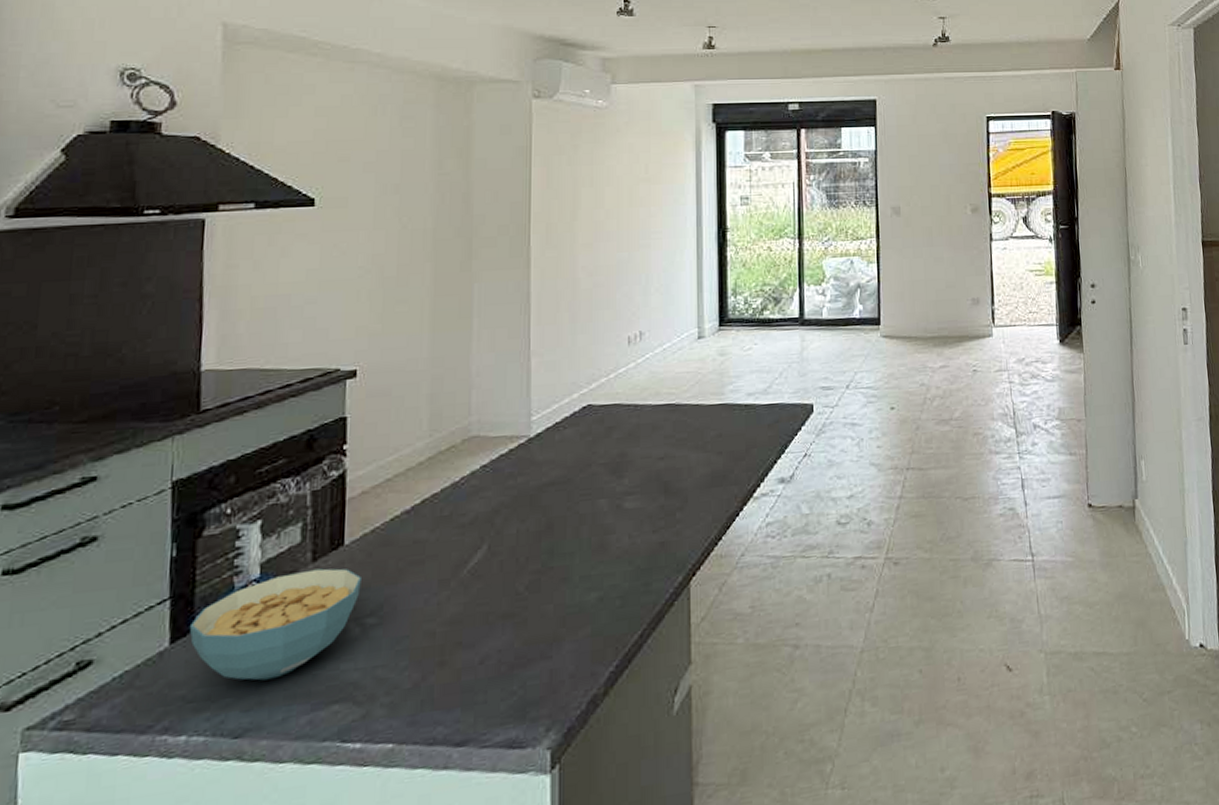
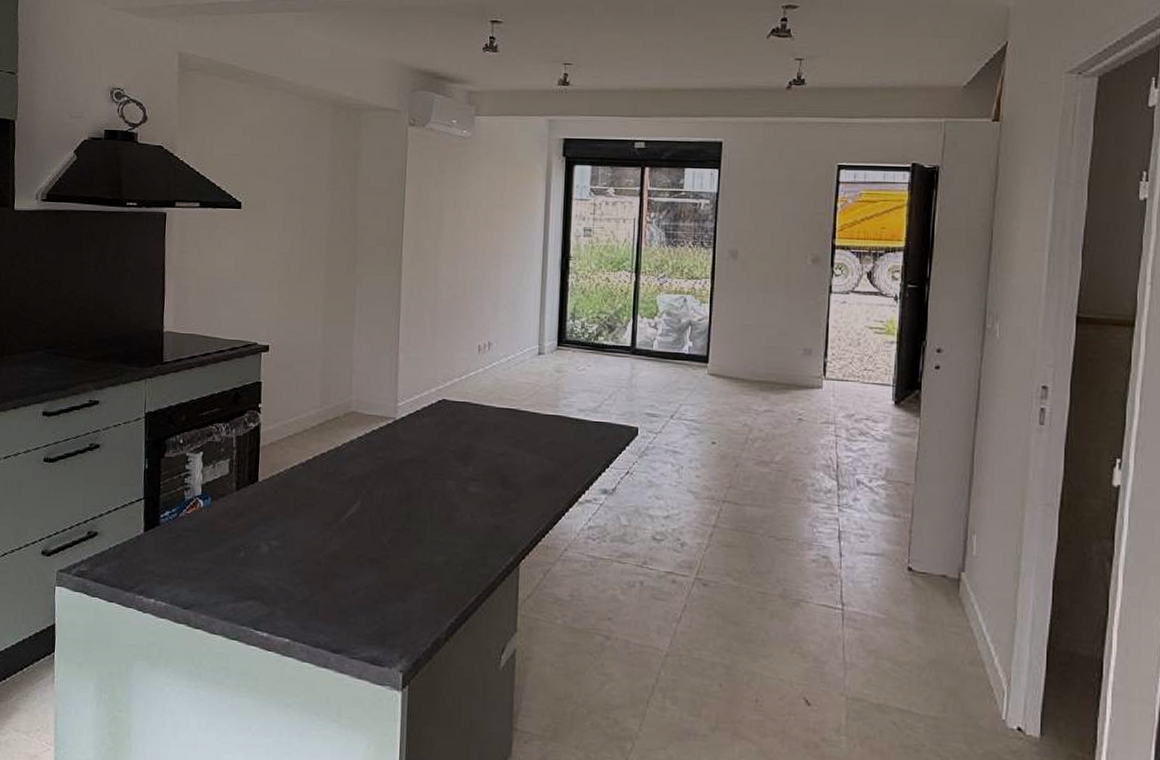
cereal bowl: present [189,568,361,681] -> none [156,496,269,572]

